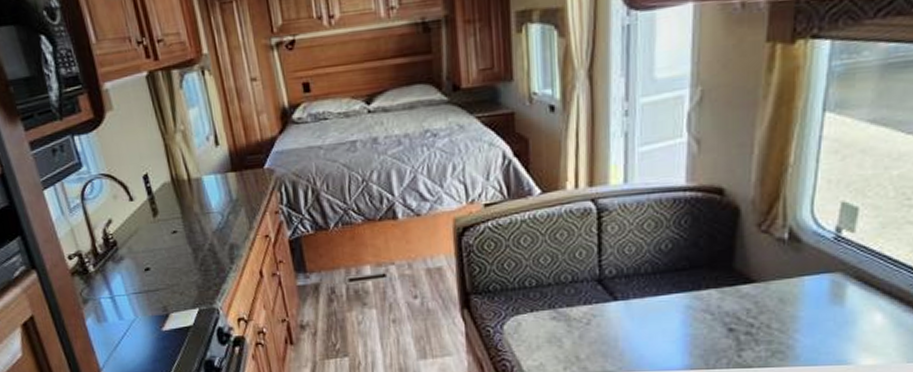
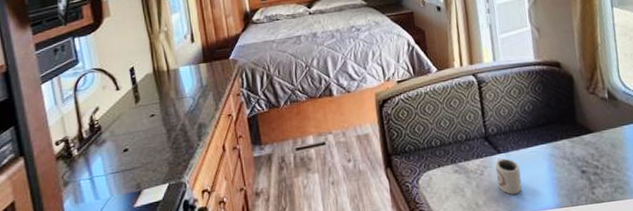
cup: none [607,306,642,351] -> present [495,158,523,195]

